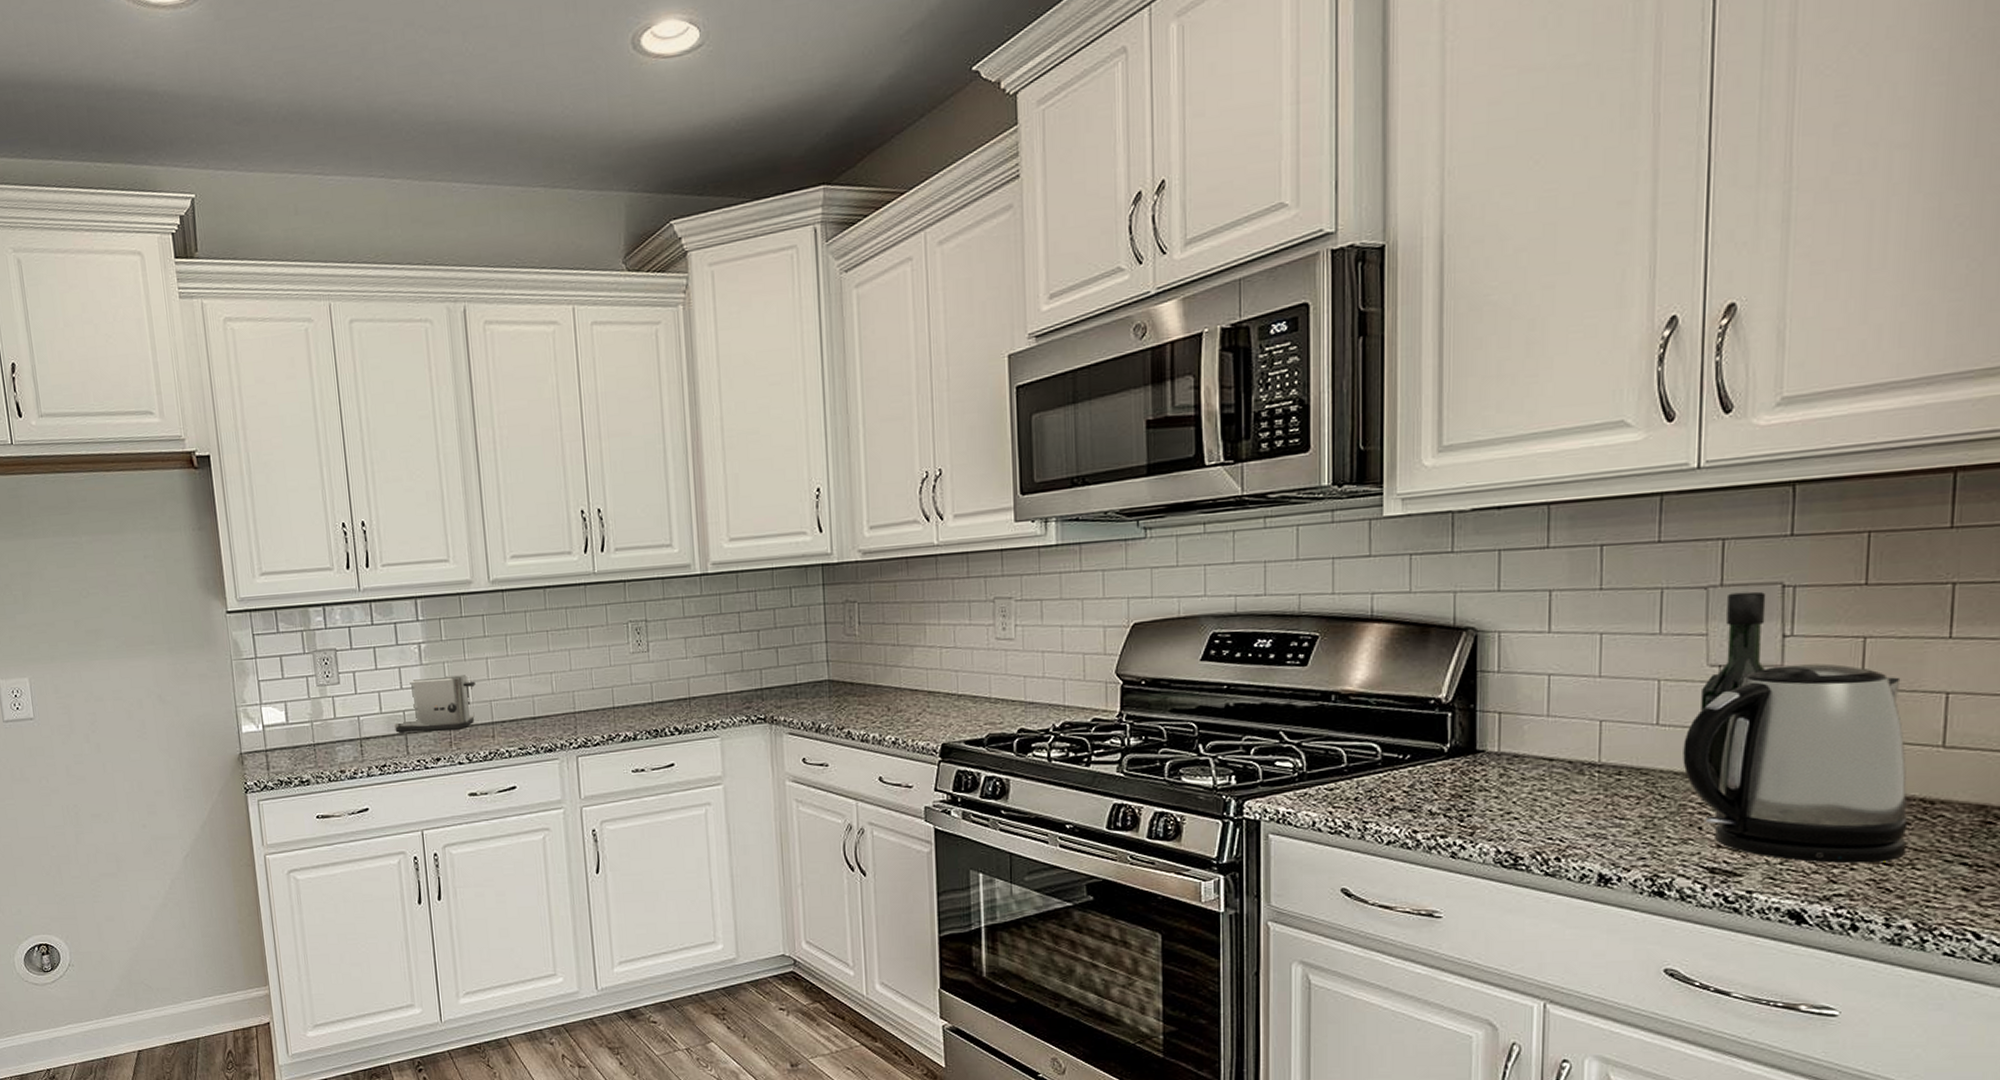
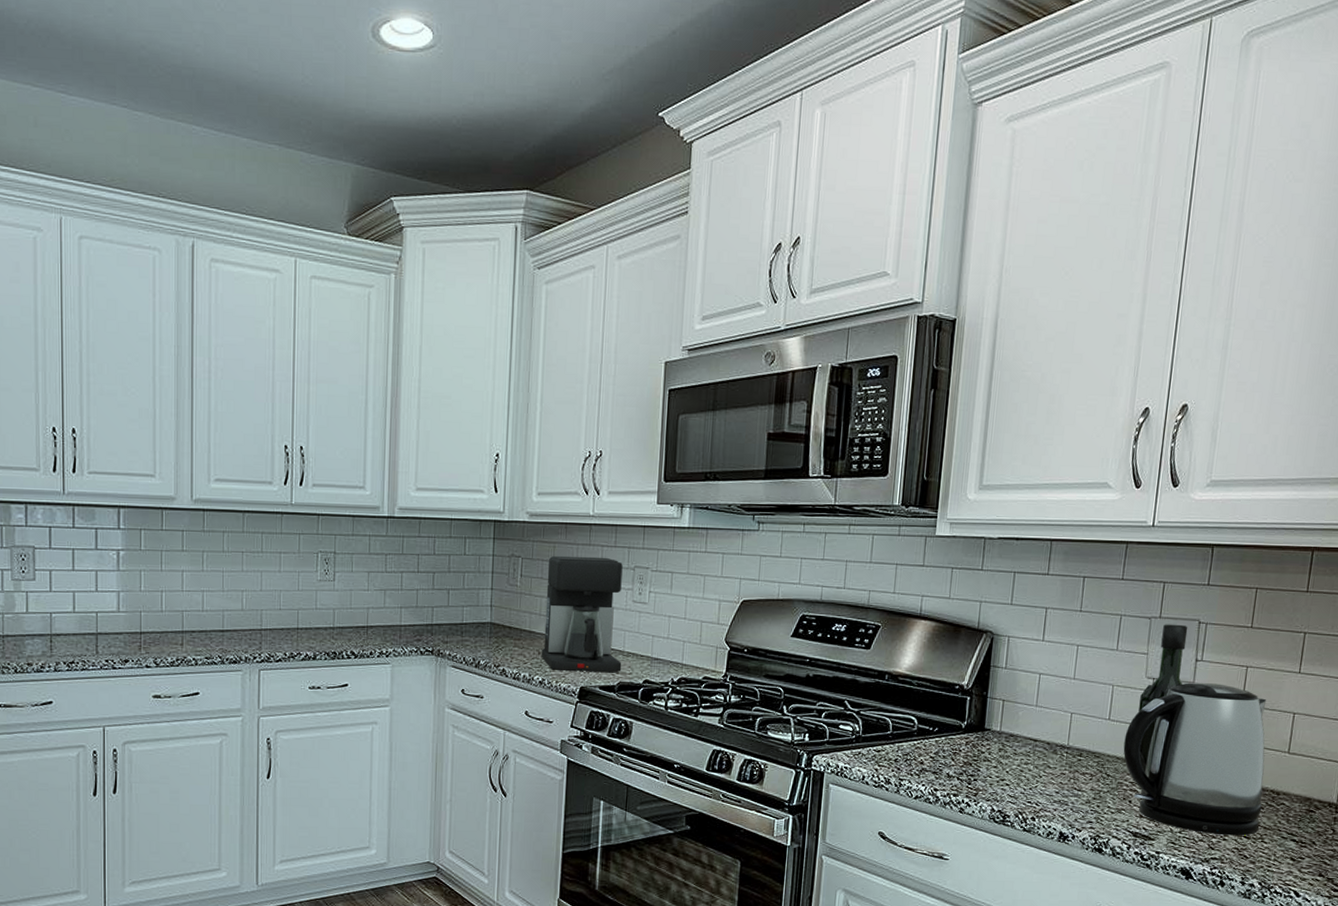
toaster: present [393,675,476,734] -> none [85,584,170,636]
coffee maker: none [890,591,990,727] -> present [541,555,623,672]

